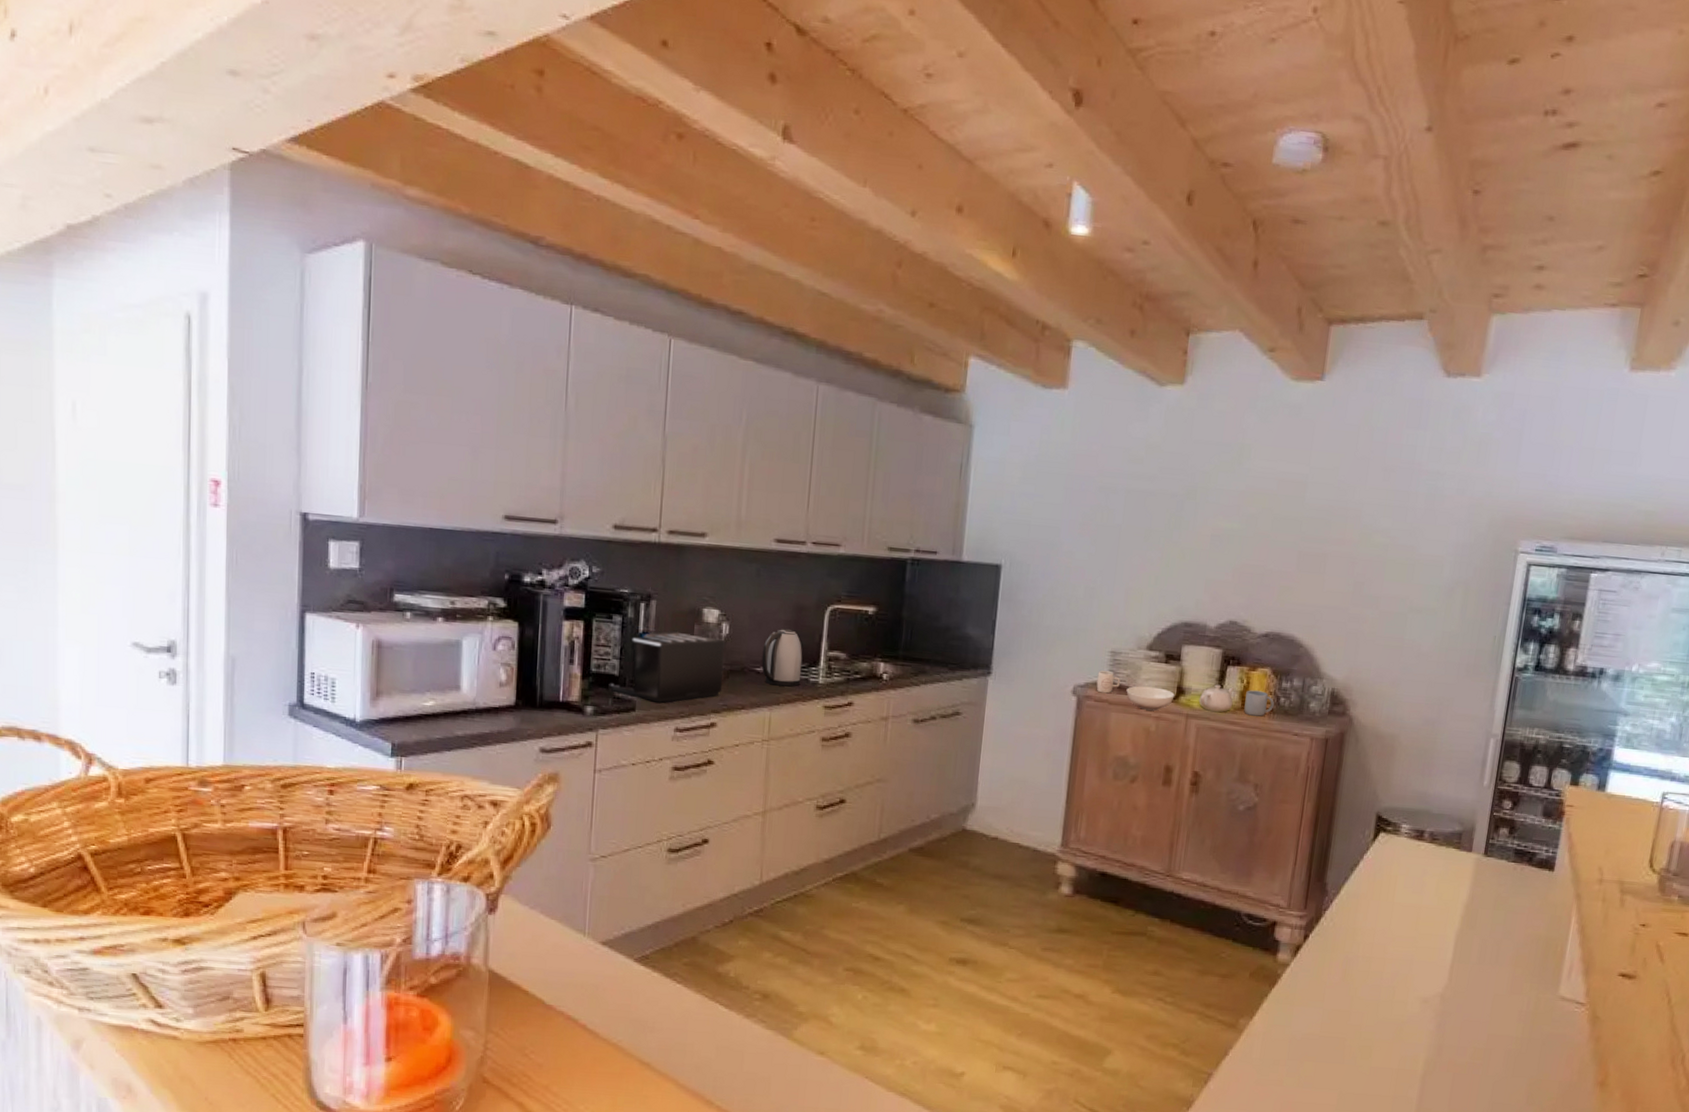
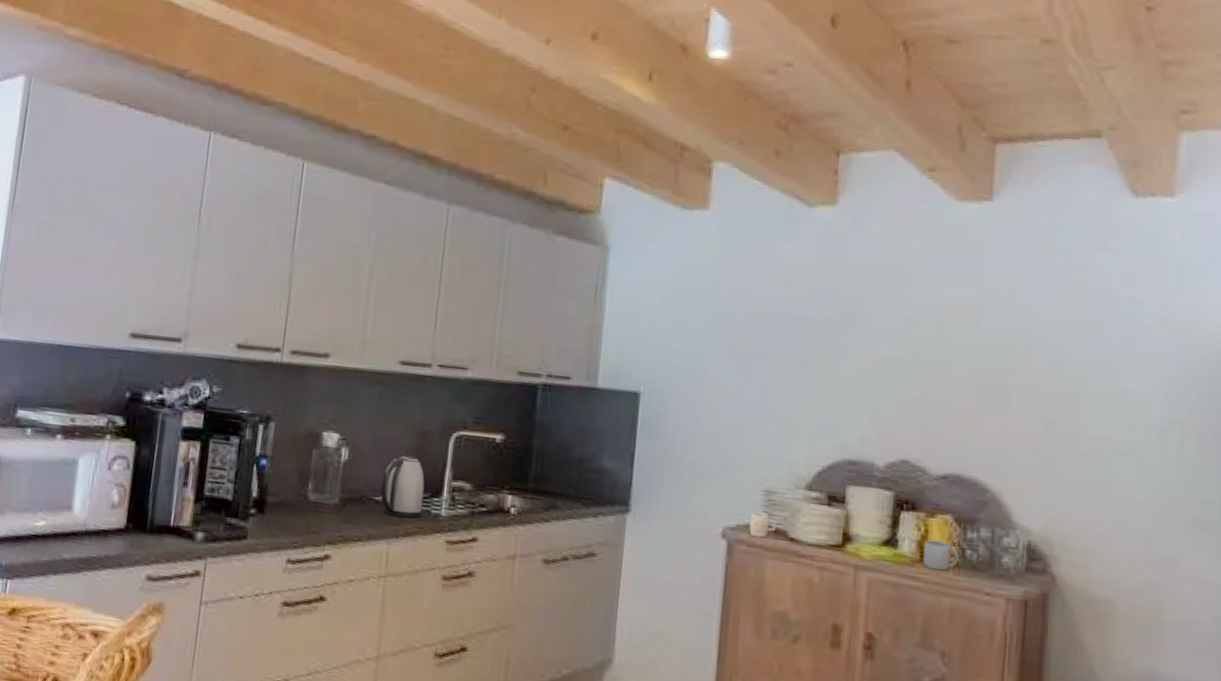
toaster: present [608,630,726,704] -> none [221,453,344,532]
bowl: present [1126,686,1175,711] -> none [783,530,840,560]
teapot: present [1198,684,1235,713] -> none [868,532,911,565]

